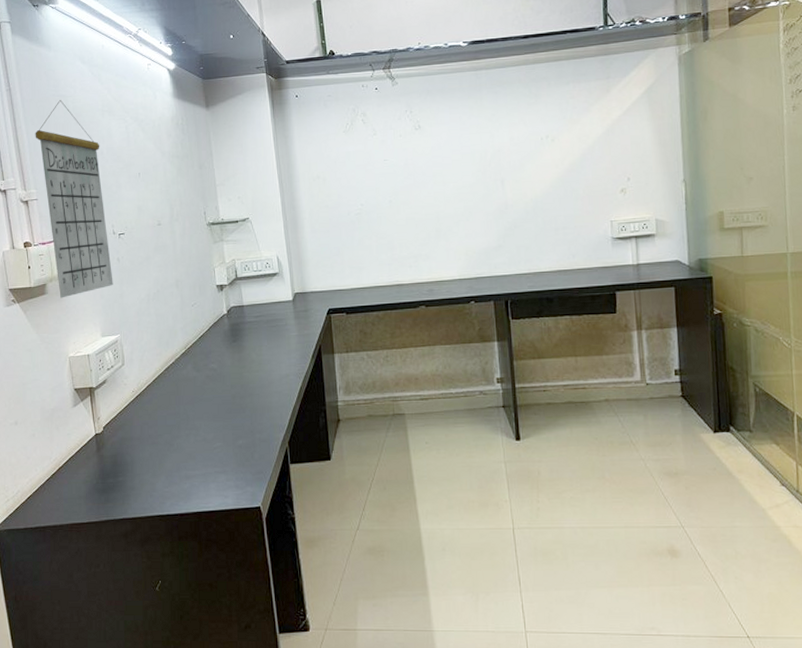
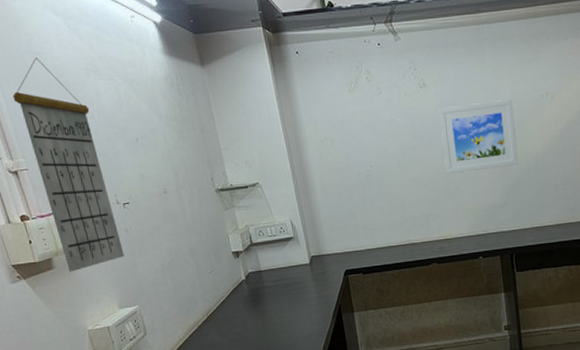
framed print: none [433,142,516,215] -> present [438,99,518,175]

